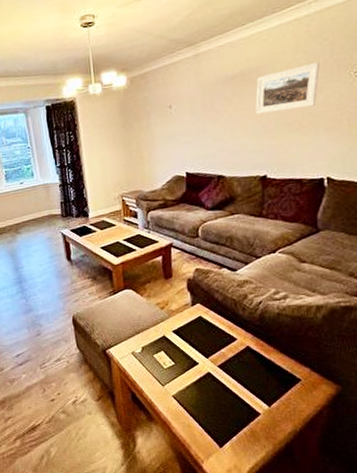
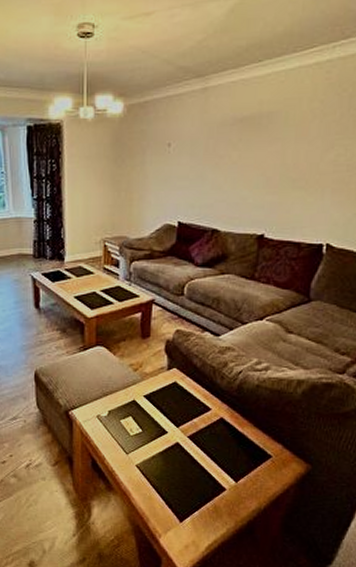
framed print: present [255,61,321,114] -> none [260,114,336,165]

